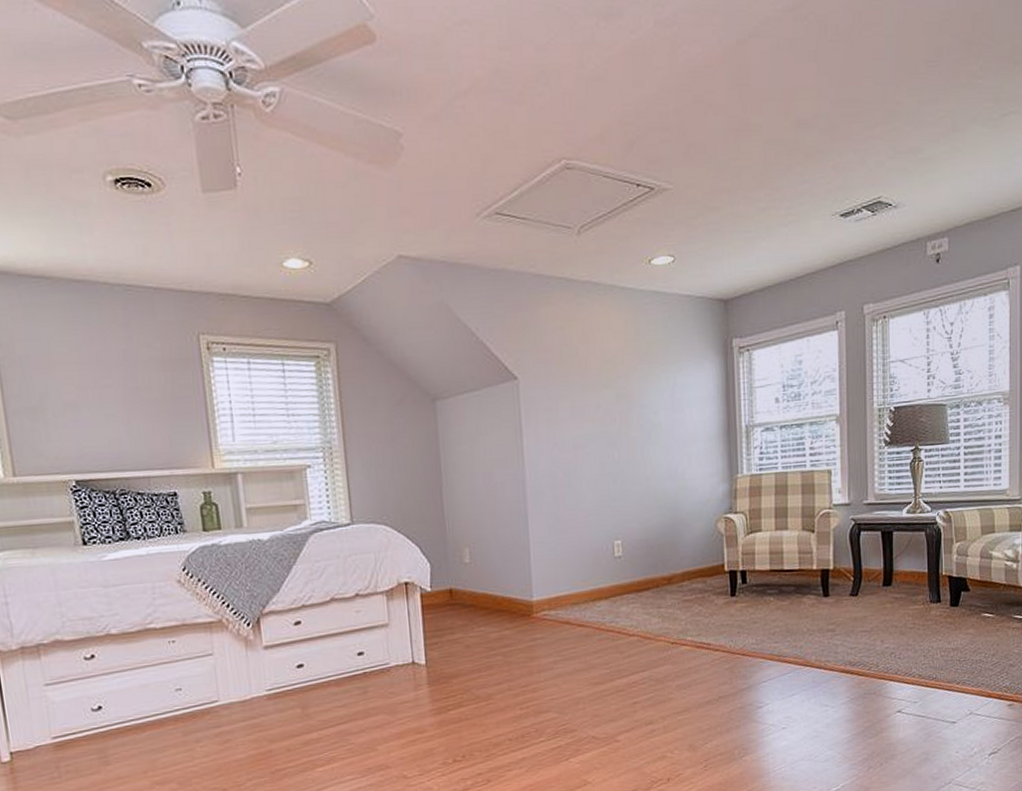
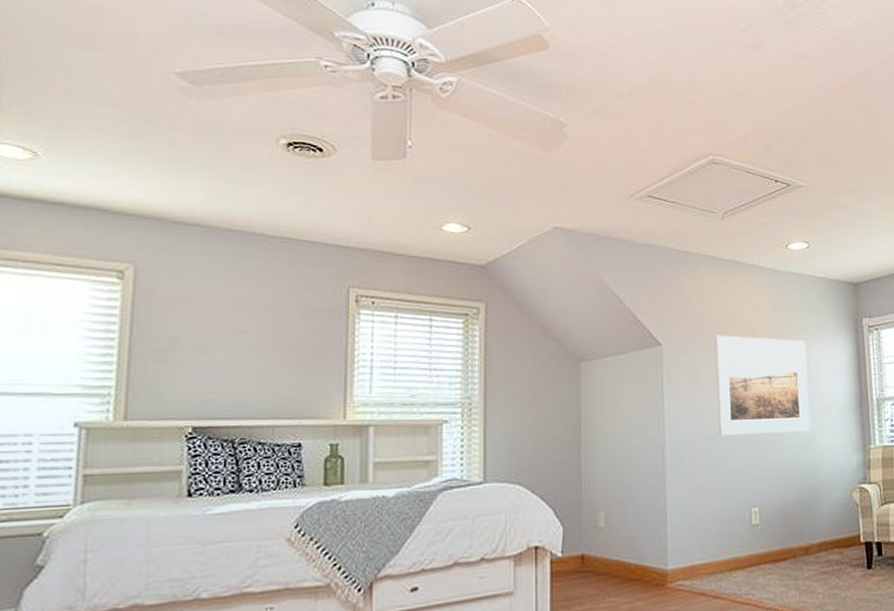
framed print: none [573,365,675,471] -> present [715,335,811,436]

